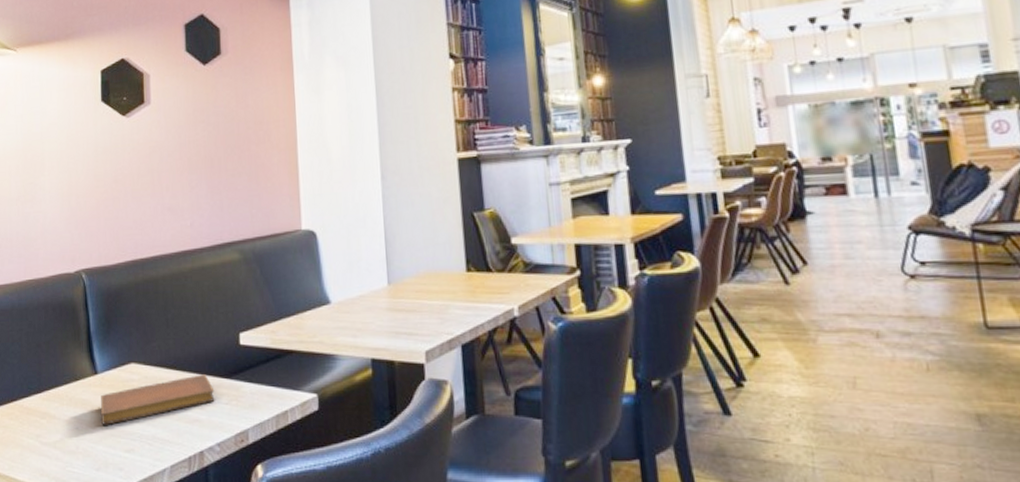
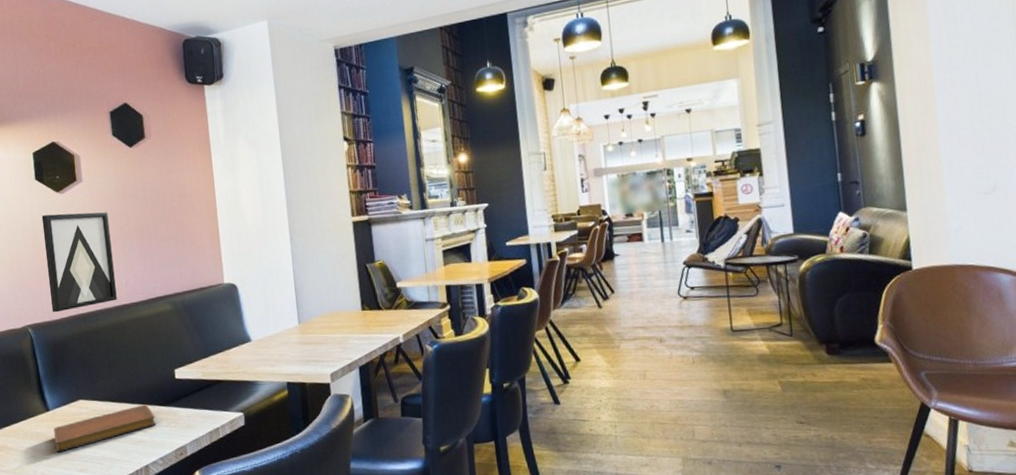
wall art: none [105,139,180,256] -> present [41,212,117,313]

